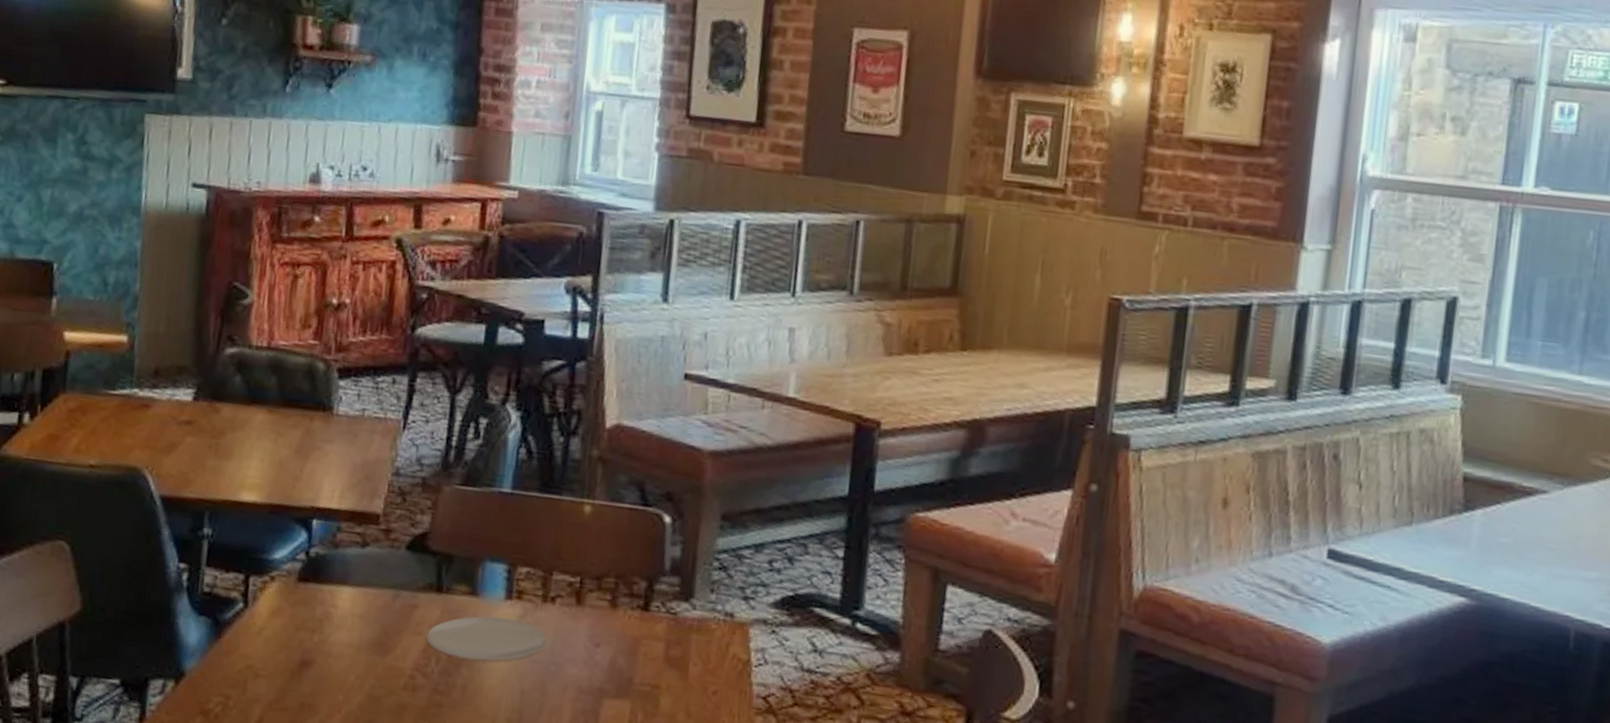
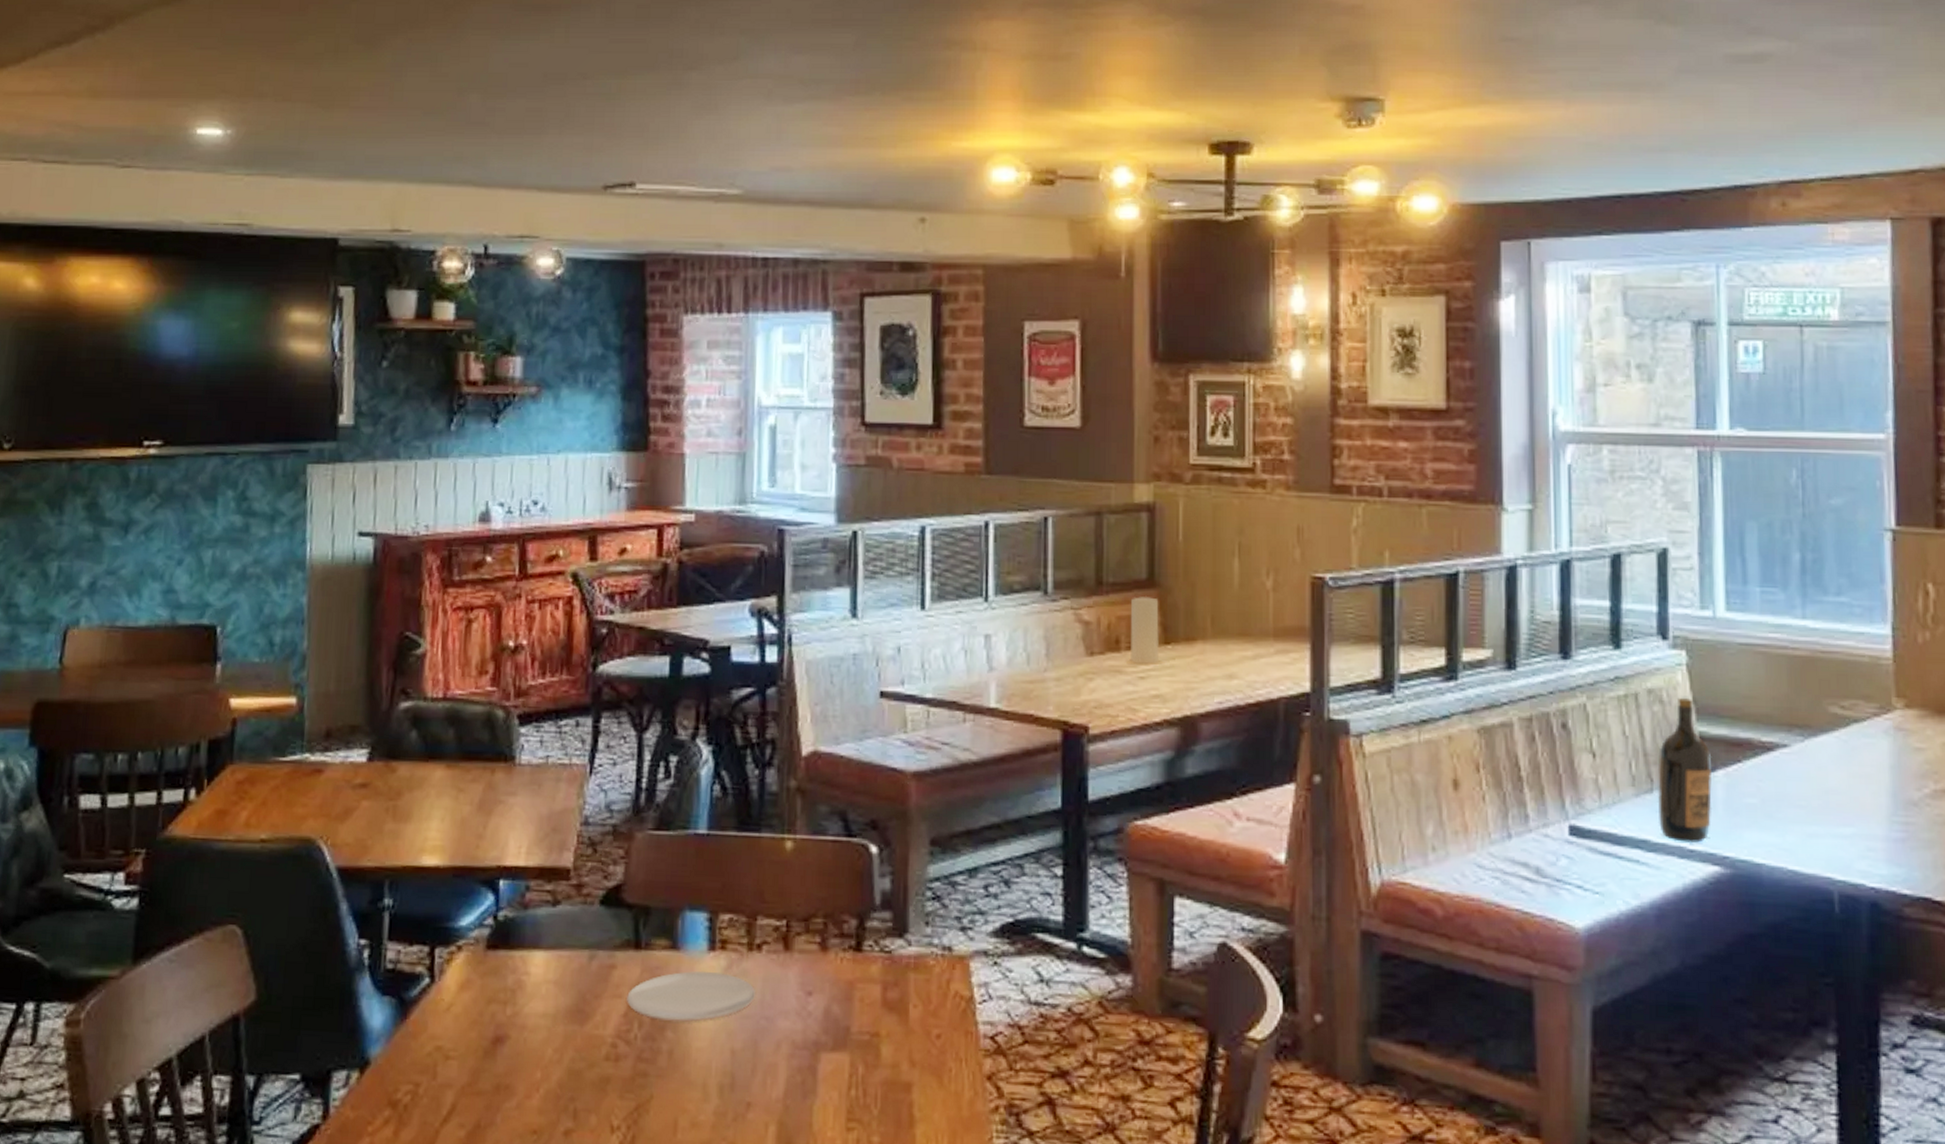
candle: none [922,304,960,370] -> present [1125,597,1164,666]
wine bottle: none [1413,440,1472,575] -> present [1657,698,1712,843]

